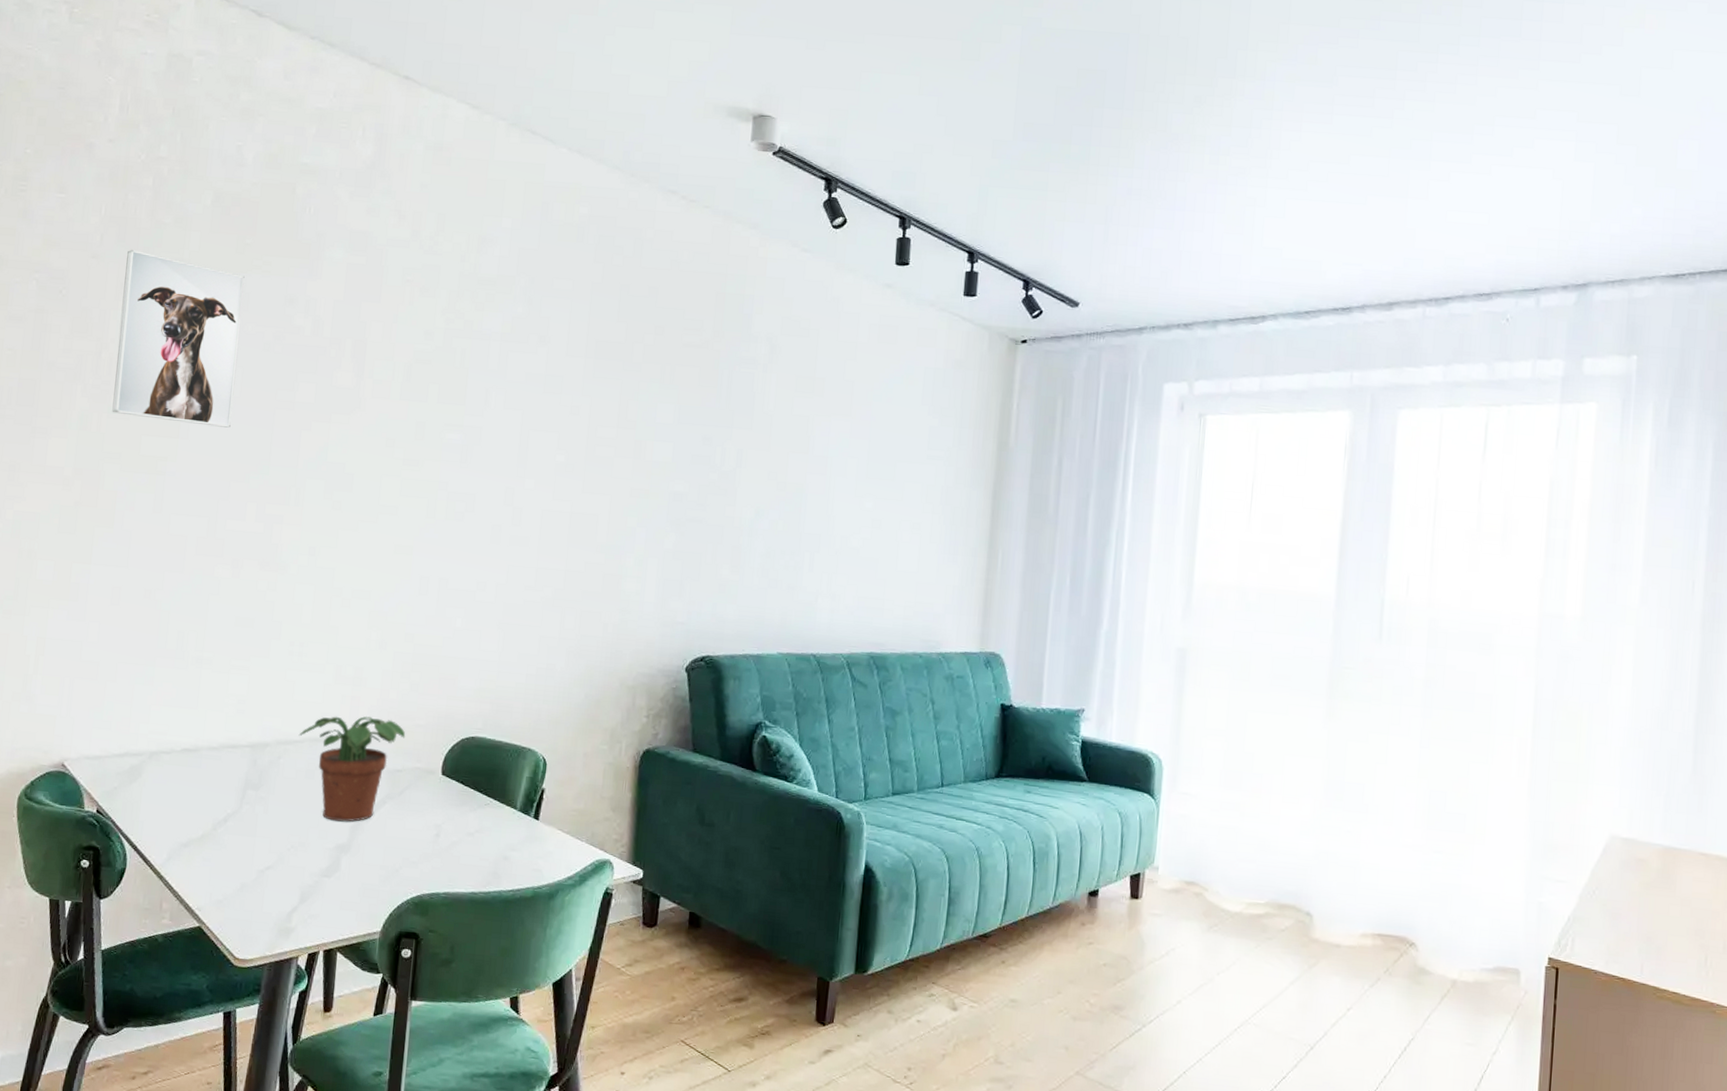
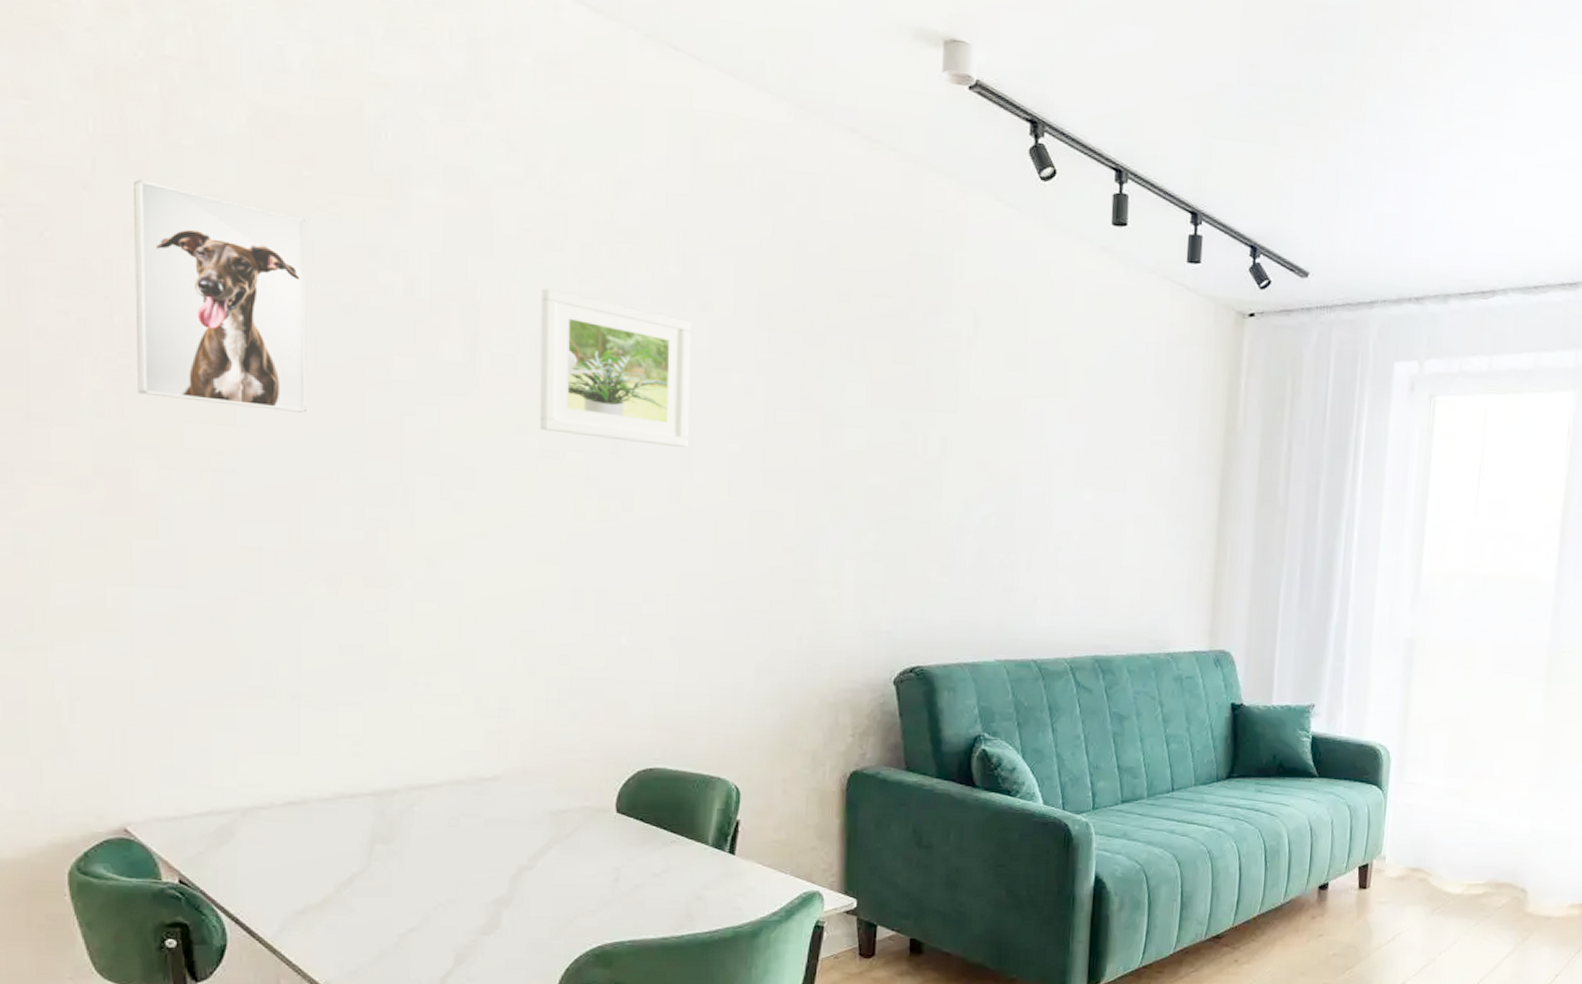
potted plant: present [298,716,406,822] -> none [434,752,569,873]
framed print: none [405,327,532,459] -> present [539,288,692,448]

